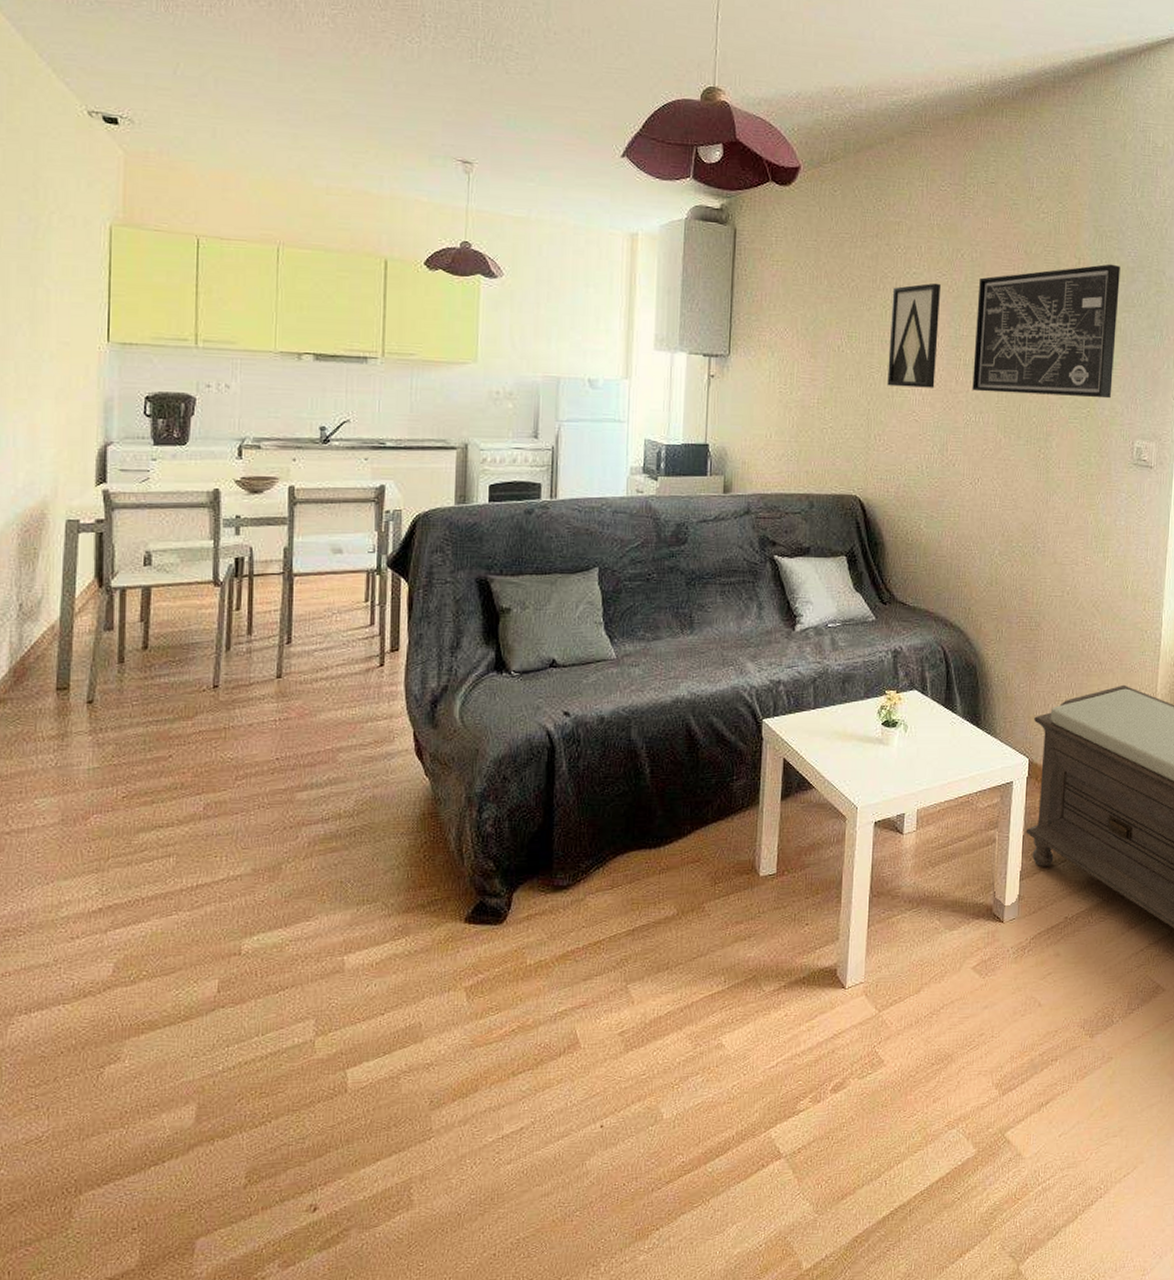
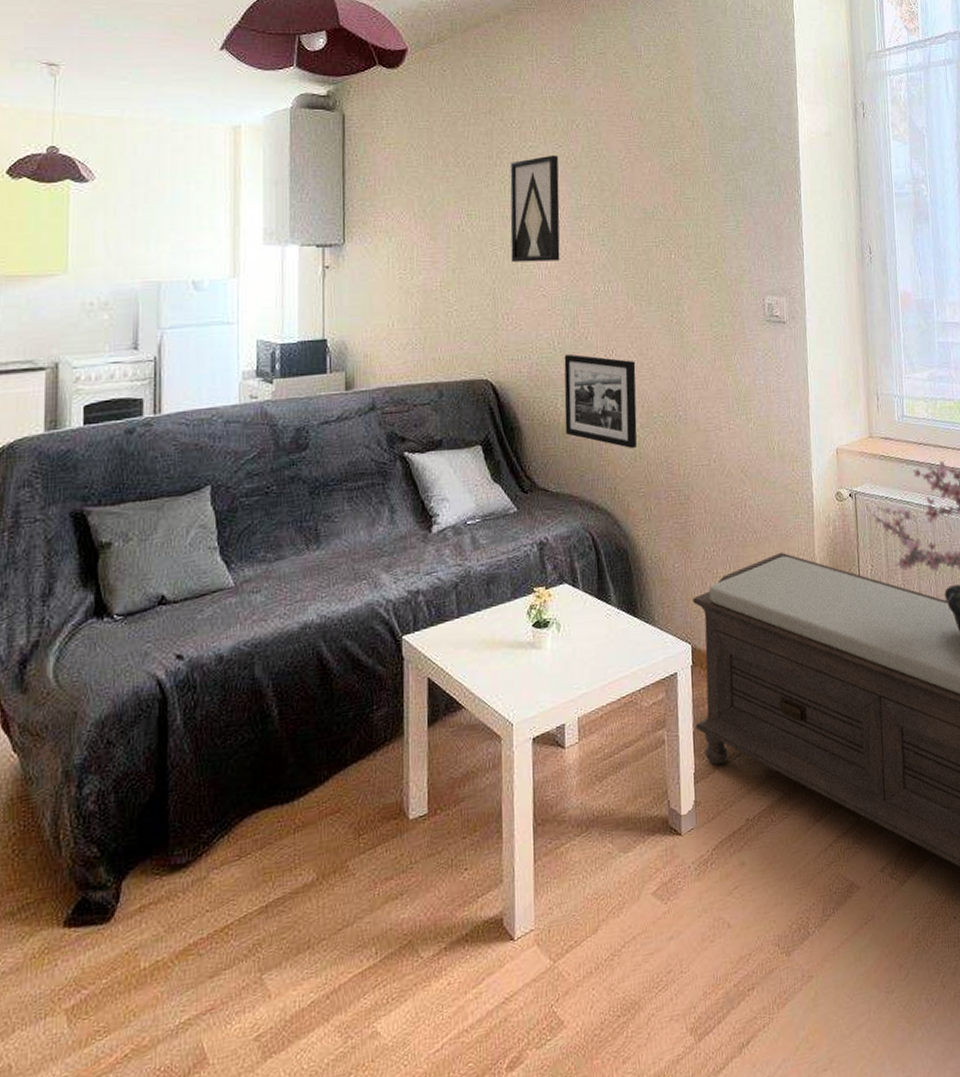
picture frame: none [926,478,1000,574] -> present [564,353,637,449]
wall art: present [972,264,1120,399] -> none [596,124,738,261]

